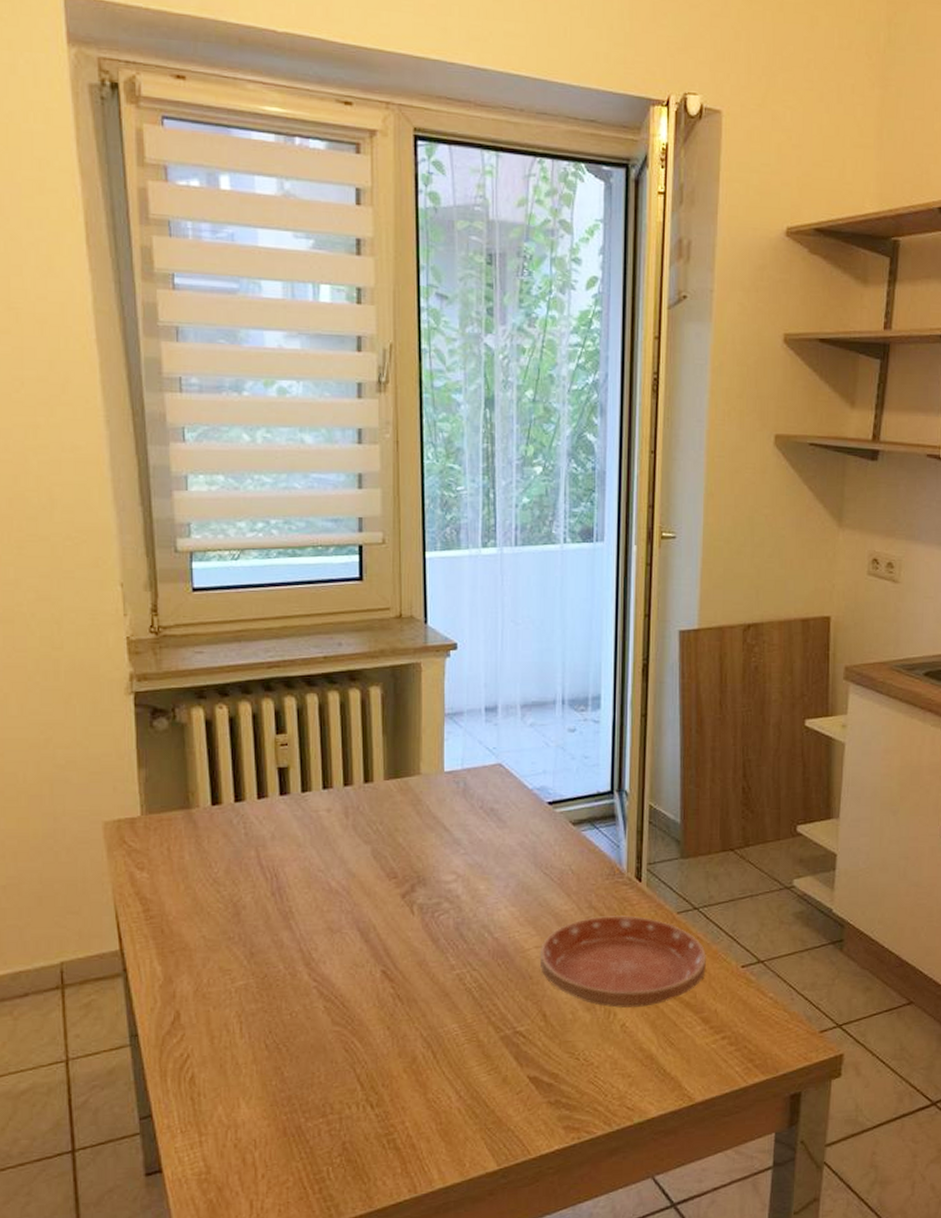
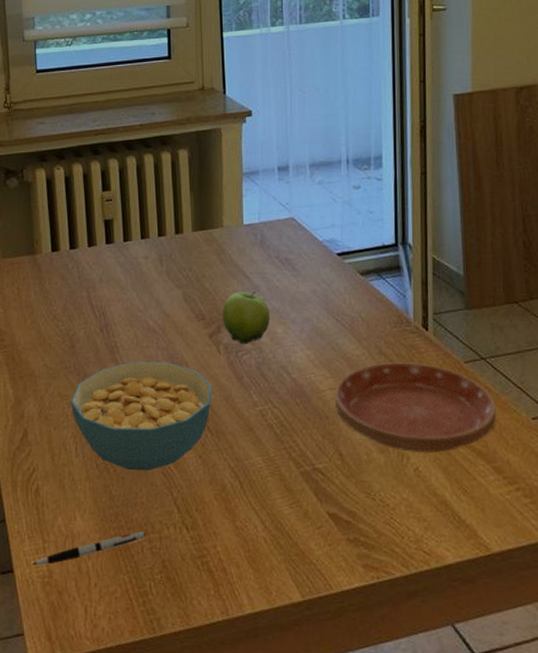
pen: none [186,1113,323,1162] -> present [32,531,146,565]
cereal bowl: none [234,926,404,1049] -> present [70,361,212,471]
fruit: none [418,845,471,903] -> present [223,291,270,344]

